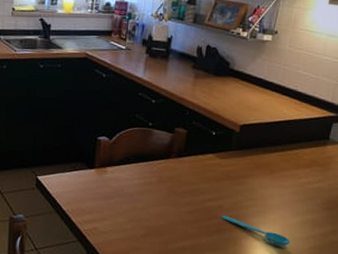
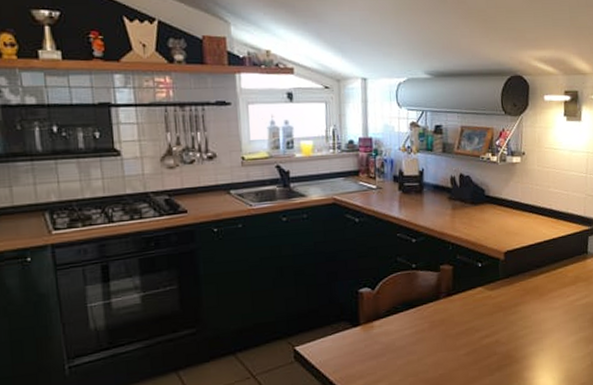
spoon: present [221,215,291,246] -> none [500,349,569,370]

